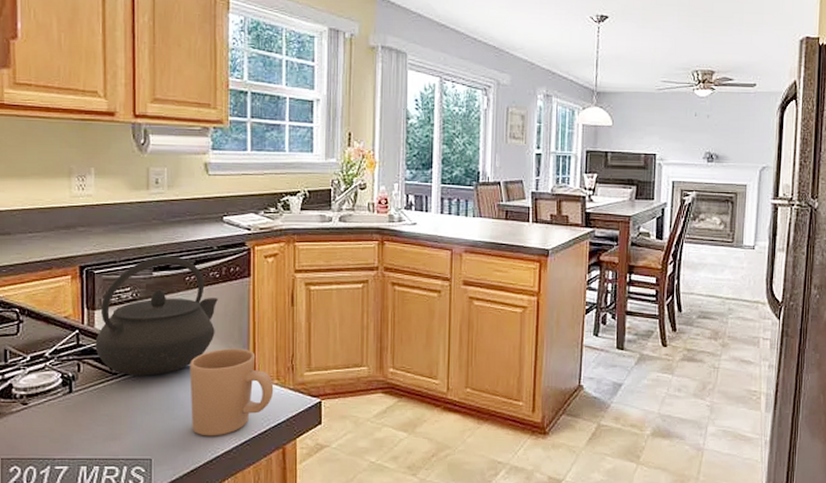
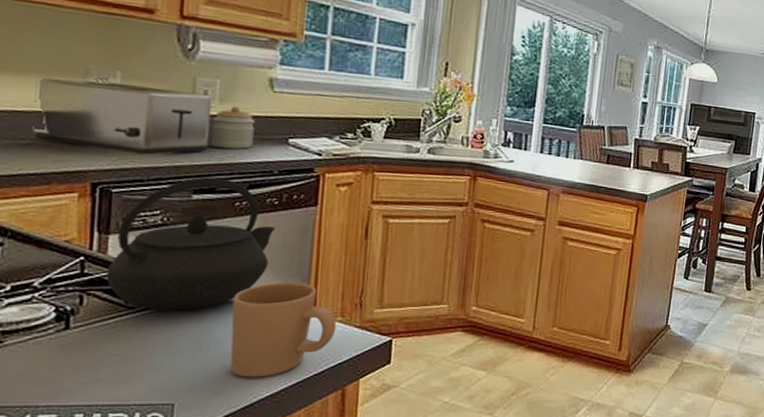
toaster: none [36,178,162,239] -> present [32,76,213,155]
jar: none [164,191,196,230] -> present [211,106,255,149]

